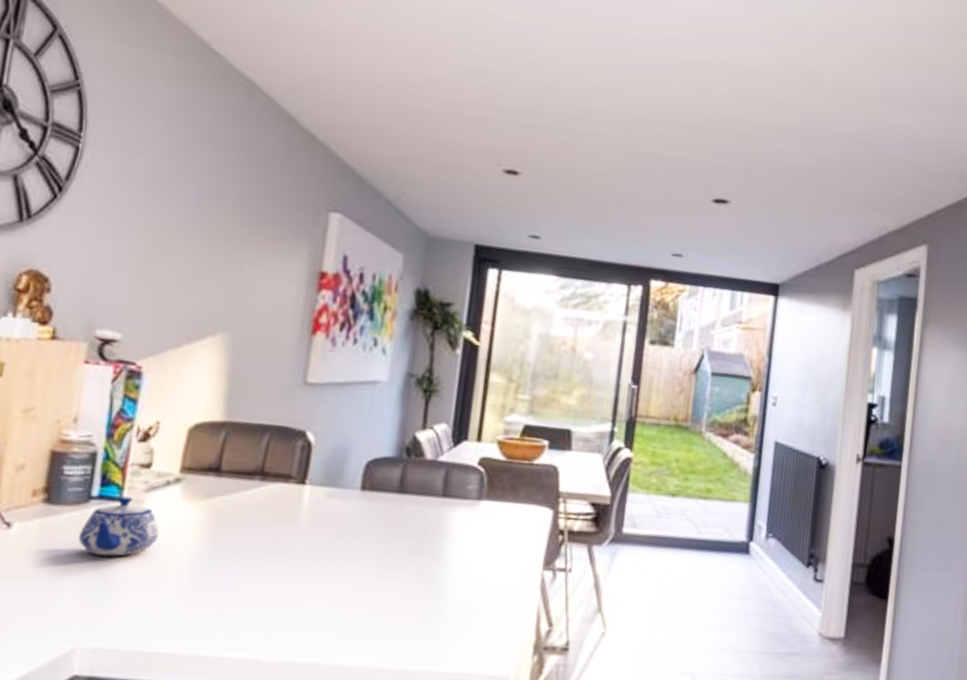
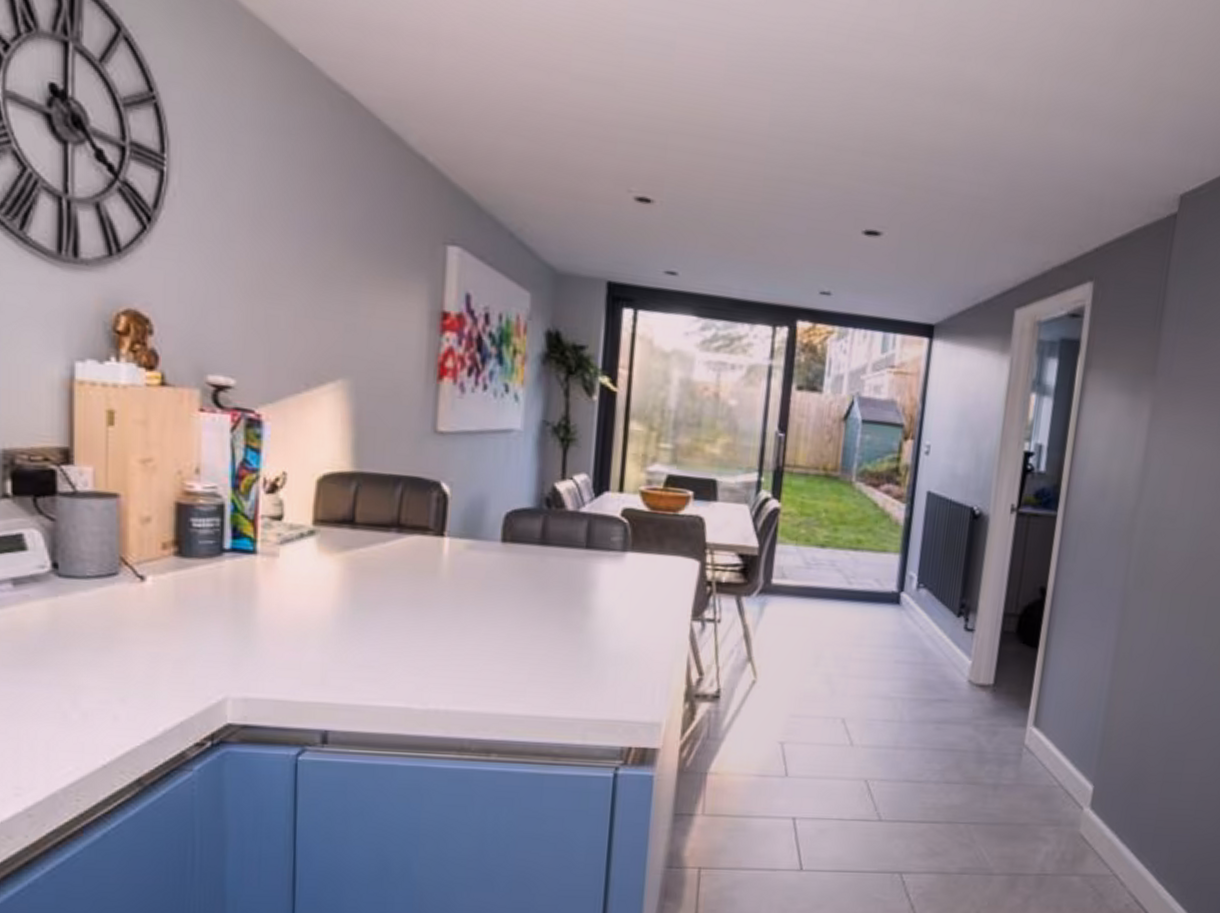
teapot: present [78,496,160,557] -> none [216,549,298,609]

